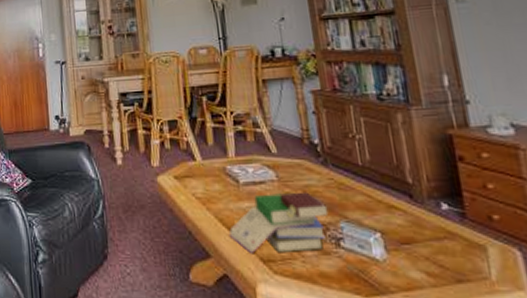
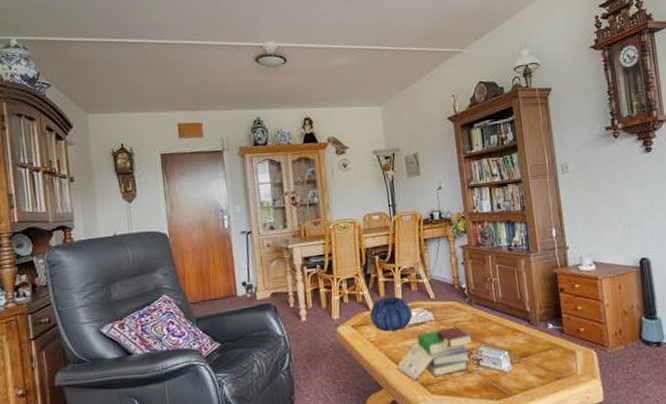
decorative bowl: none [195,146,249,188] -> present [370,296,413,332]

